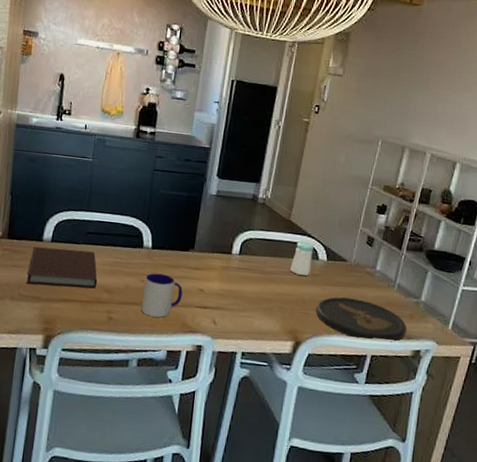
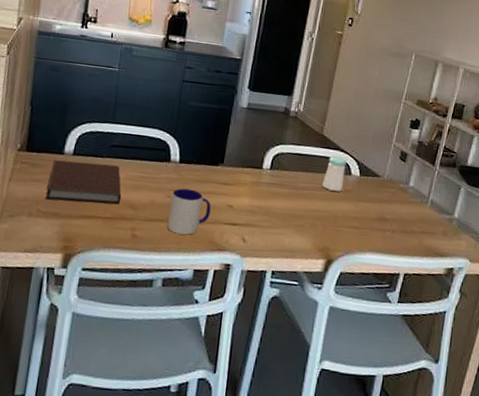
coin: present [316,297,406,342] -> none [348,213,440,260]

